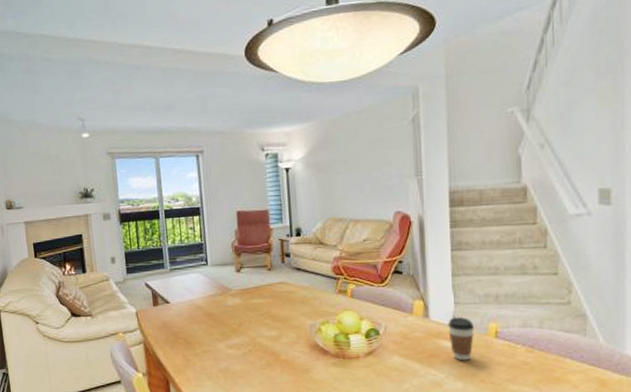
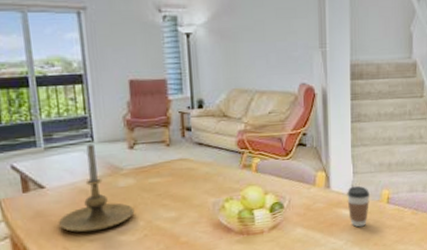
candle holder: none [179,266,241,344] -> present [58,143,135,233]

